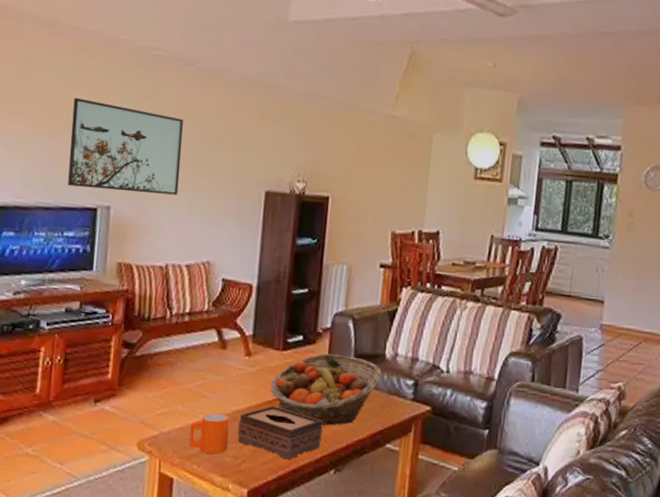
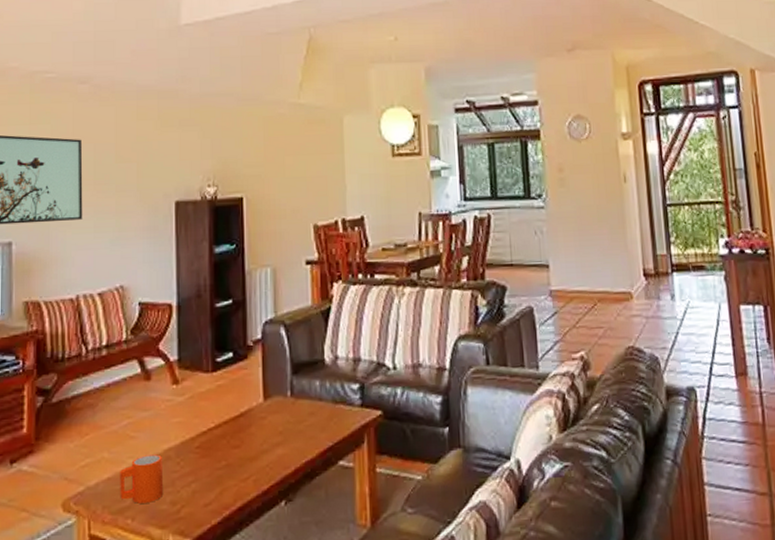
tissue box: present [237,406,323,460] -> none [173,436,266,497]
fruit basket: present [270,353,381,426] -> none [203,367,323,450]

